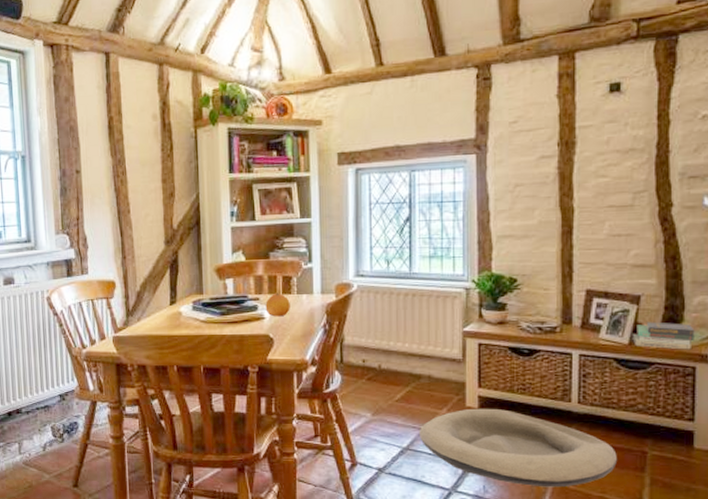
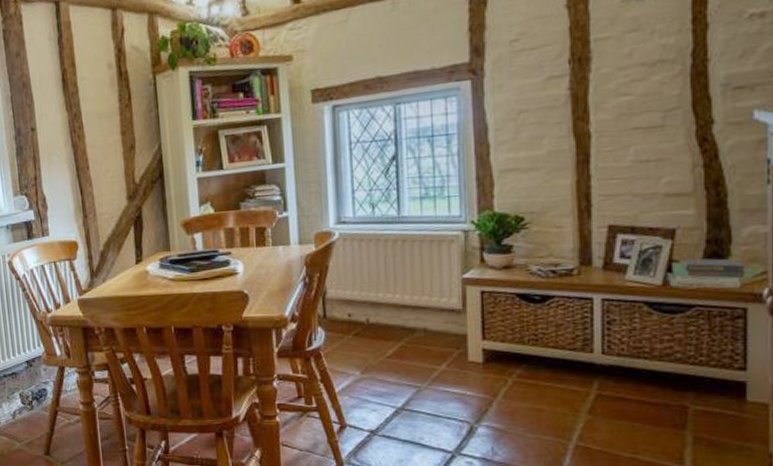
fruit: present [265,292,290,317] -> none [238,245,266,271]
dog bed: present [420,408,617,488] -> none [416,362,651,448]

